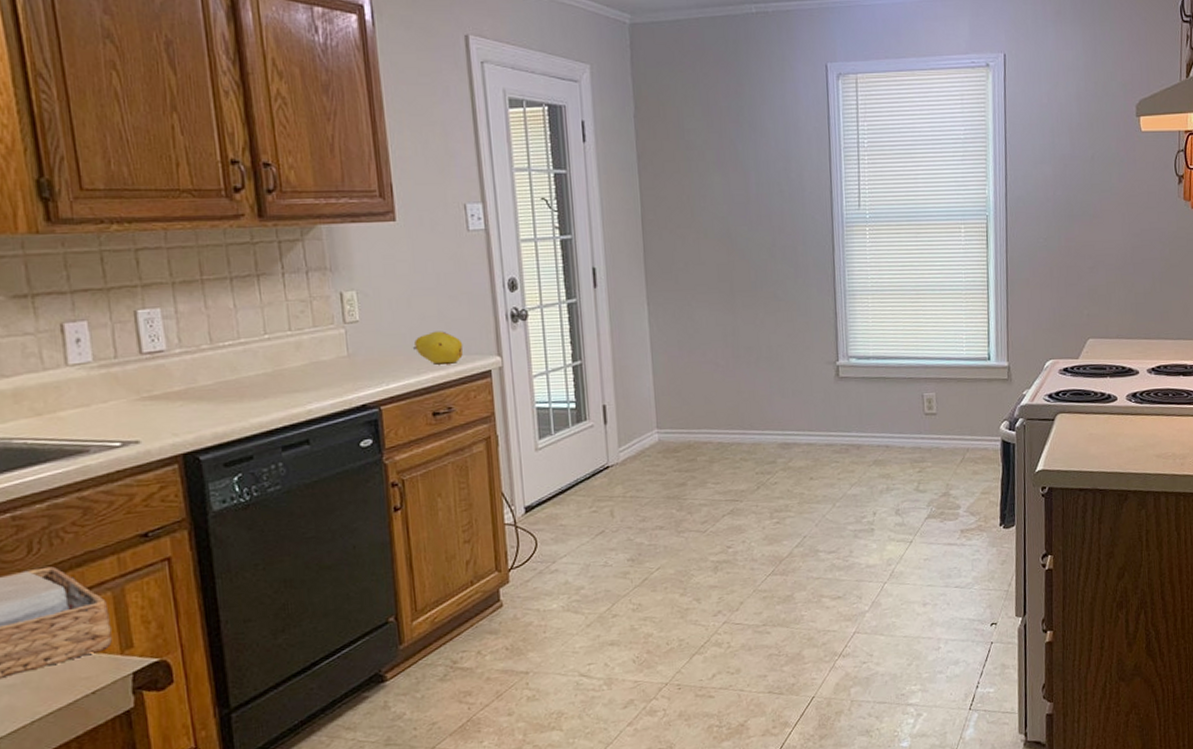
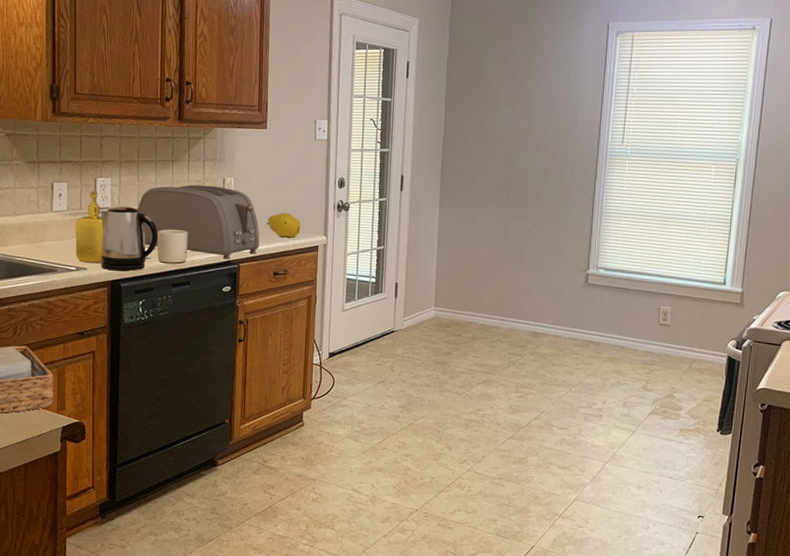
soap dispenser: none [110,329,164,434] -> present [75,191,104,264]
kettle: none [151,346,251,440] -> present [100,206,159,272]
toaster: none [210,304,407,403] -> present [137,184,260,260]
mug: none [247,370,300,420] -> present [157,229,188,264]

